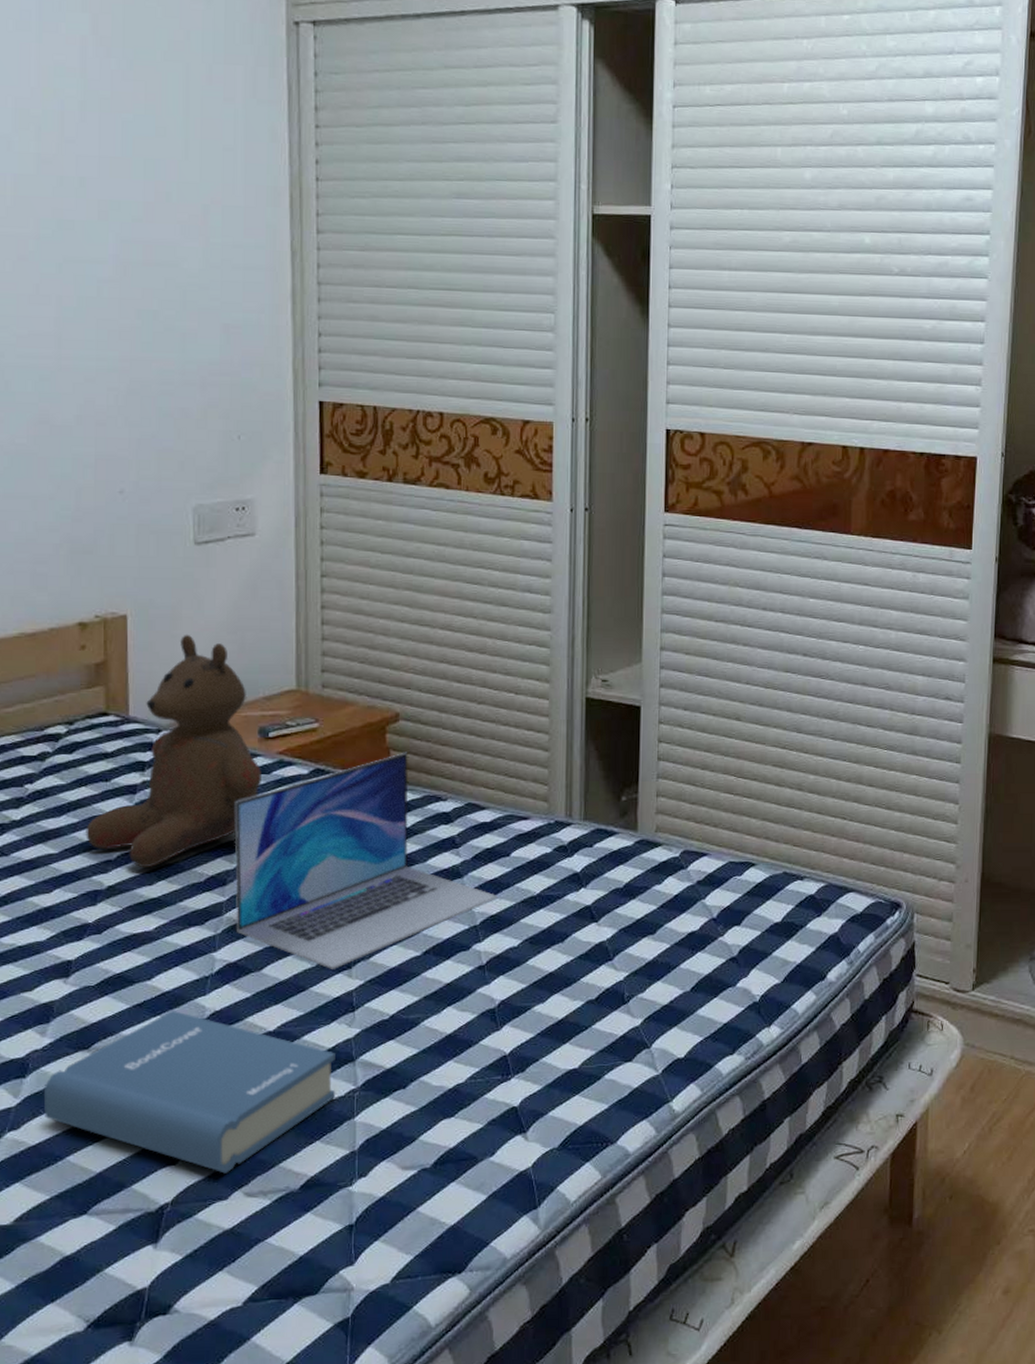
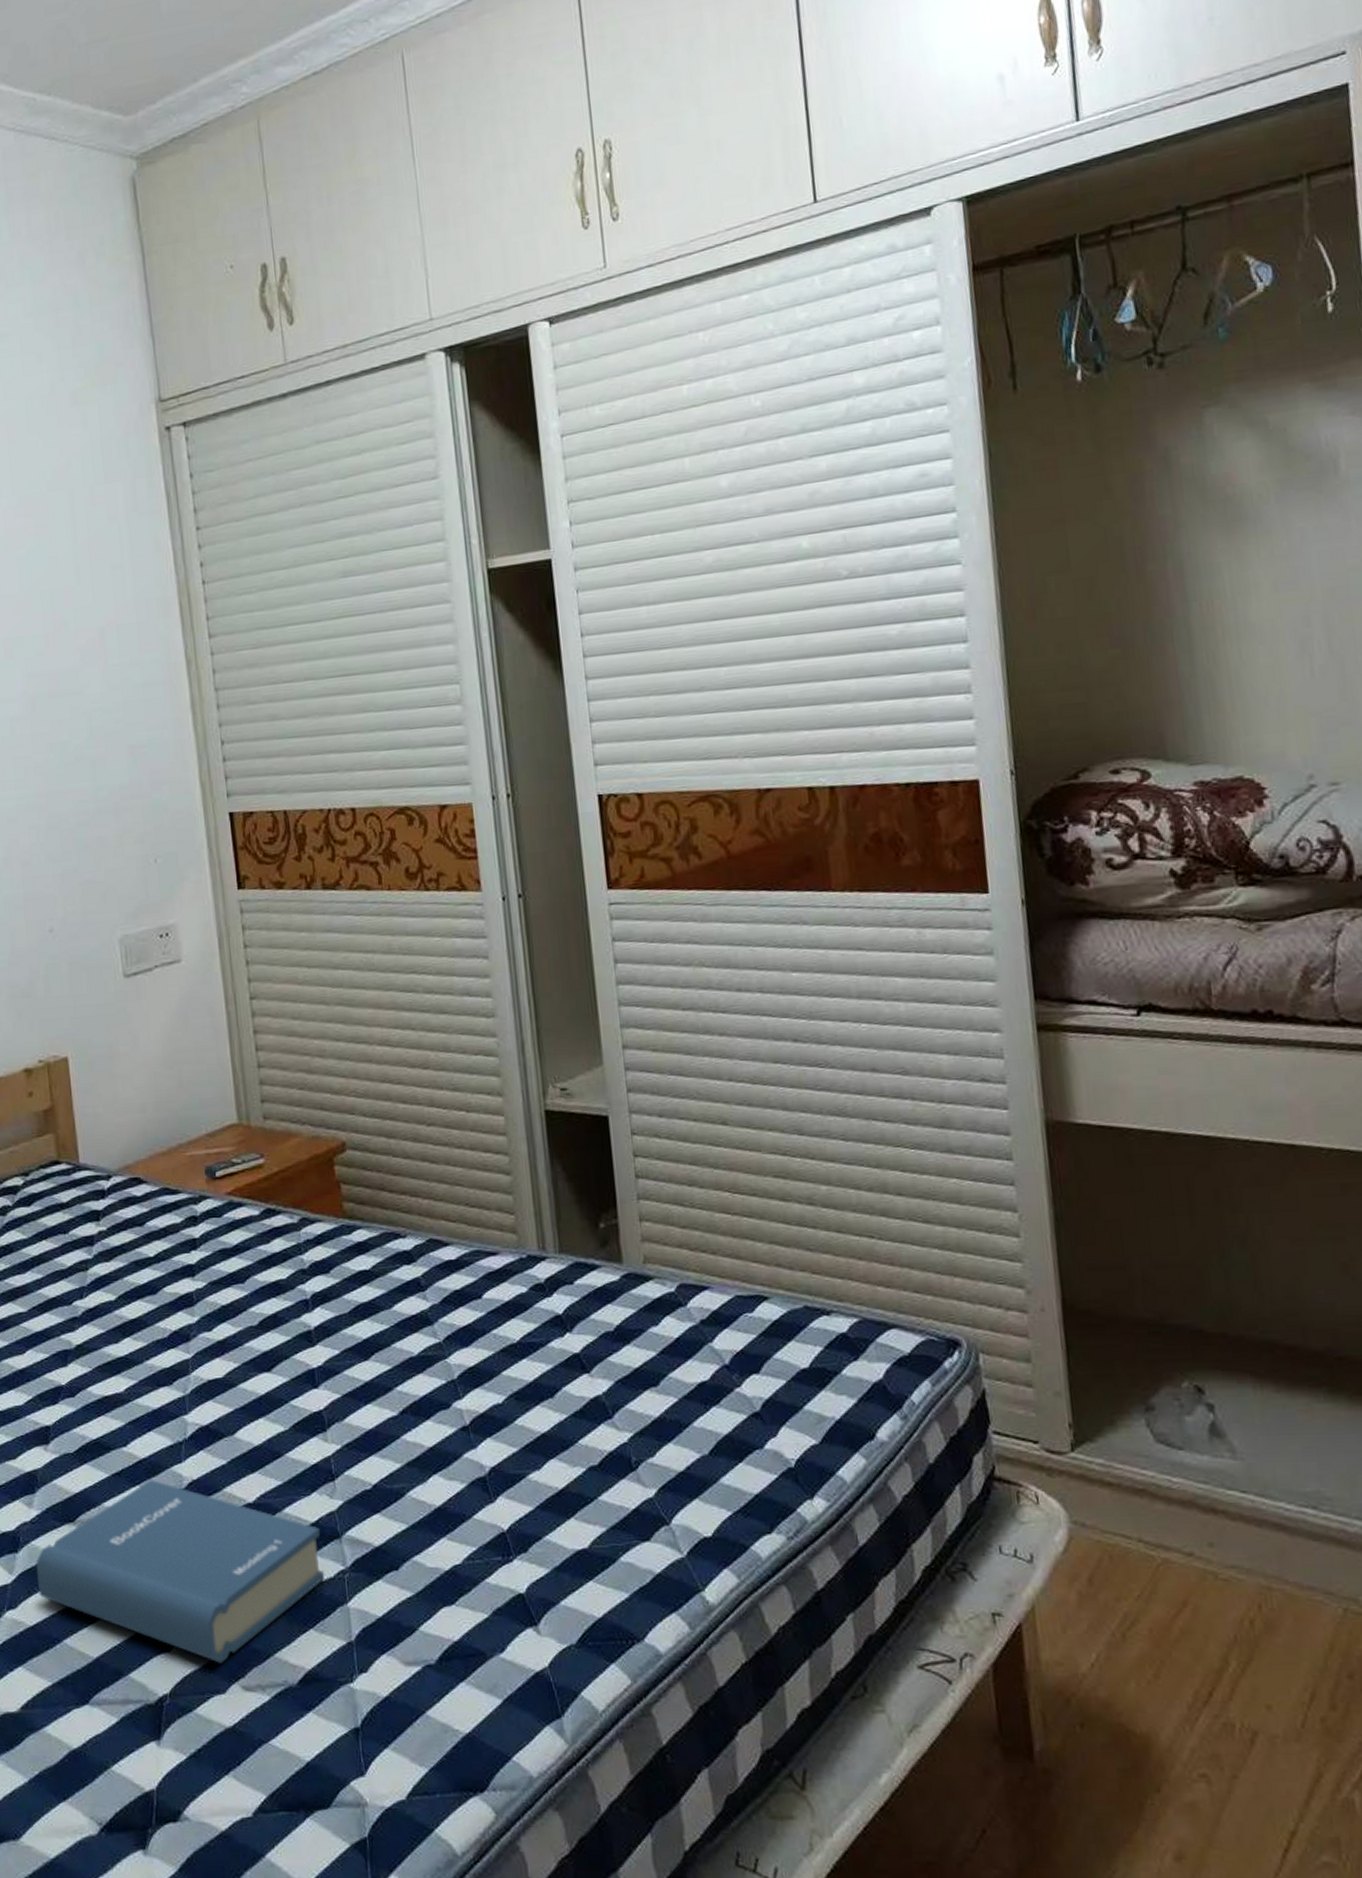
teddy bear: present [86,634,261,868] -> none [50,1072,214,1325]
laptop: present [234,752,499,969] -> none [189,1184,475,1432]

